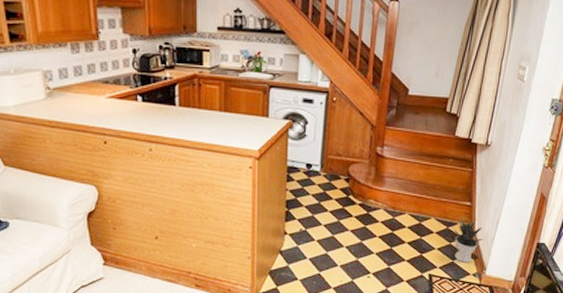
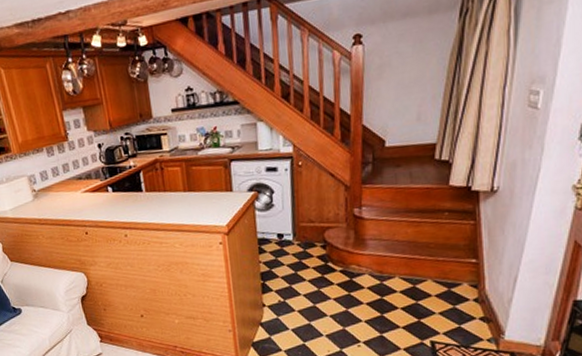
potted plant: present [452,217,484,263] -> none [455,277,499,327]

